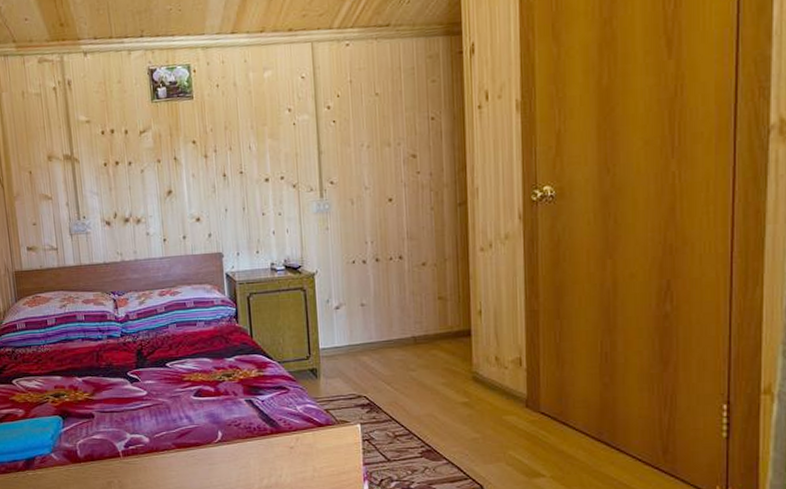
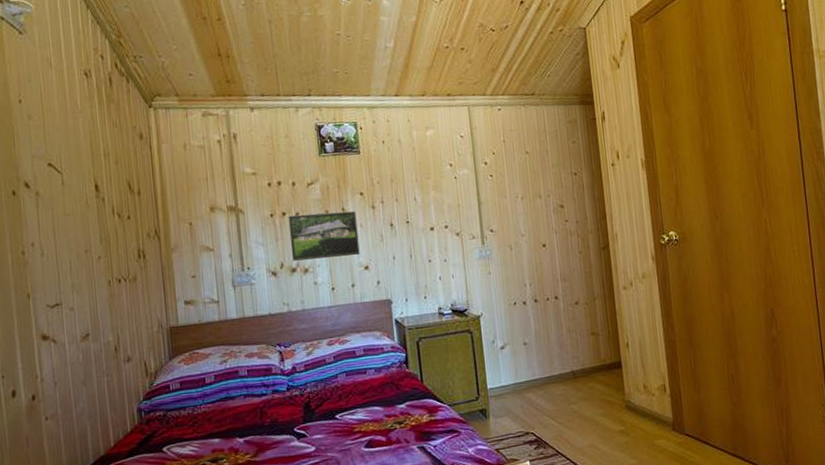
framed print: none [121,160,192,211] -> present [288,210,360,261]

